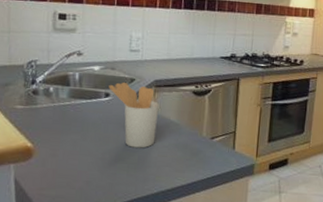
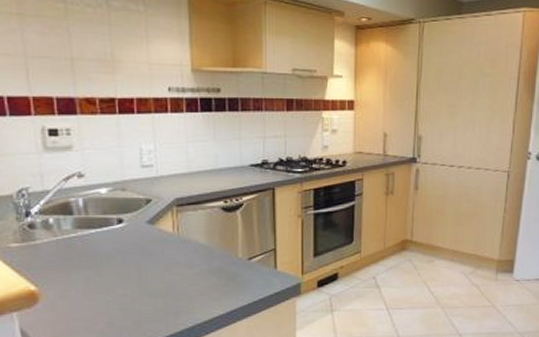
utensil holder: present [108,82,159,148] -> none [121,205,184,279]

